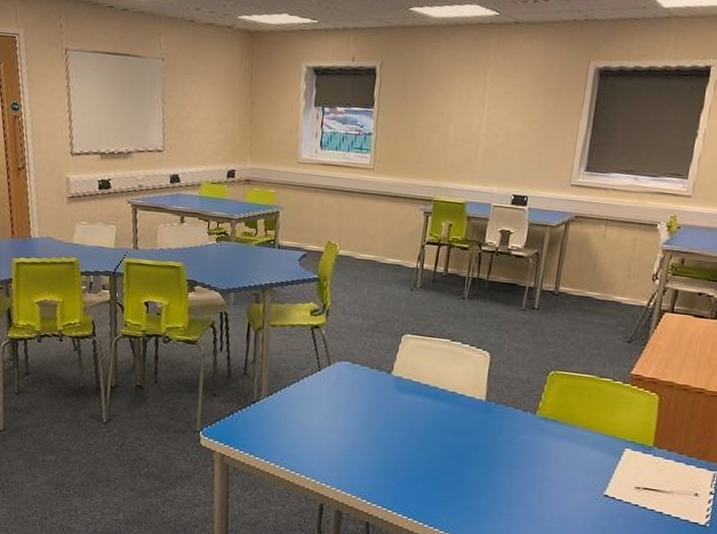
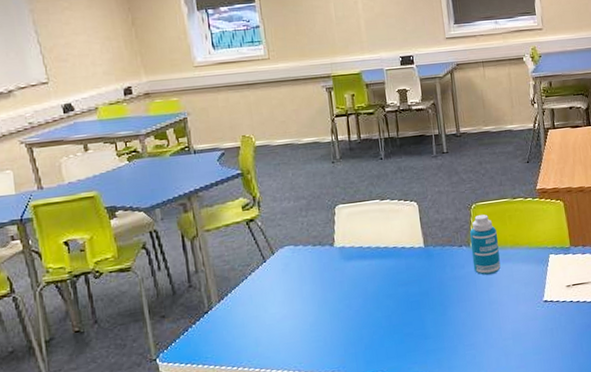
bottle: none [533,384,571,450] -> present [469,214,501,275]

